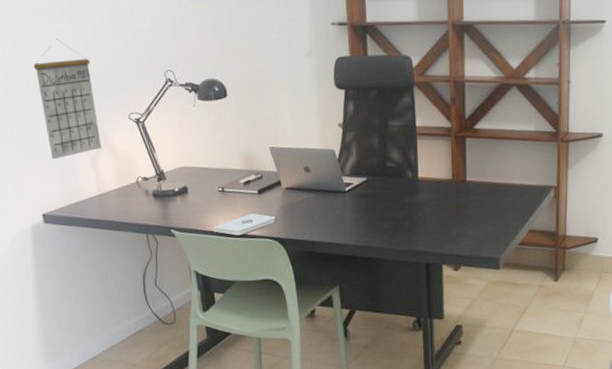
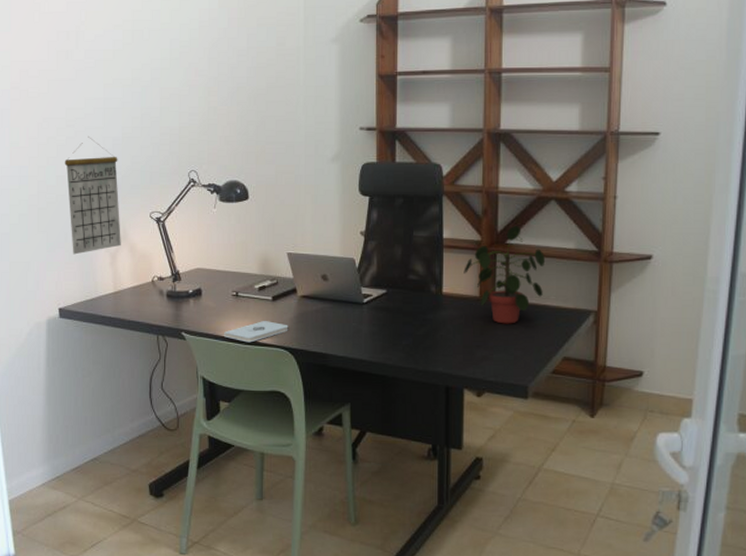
potted plant: none [436,112,510,203] -> present [464,226,546,324]

